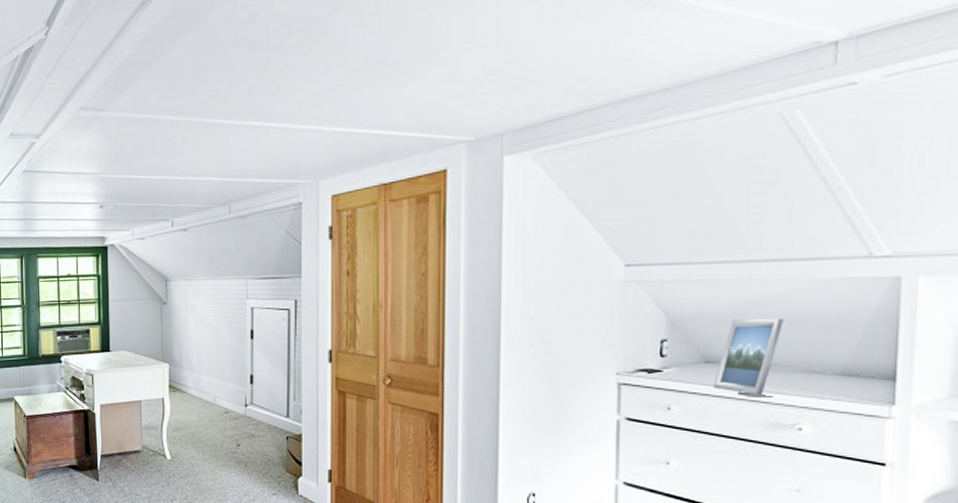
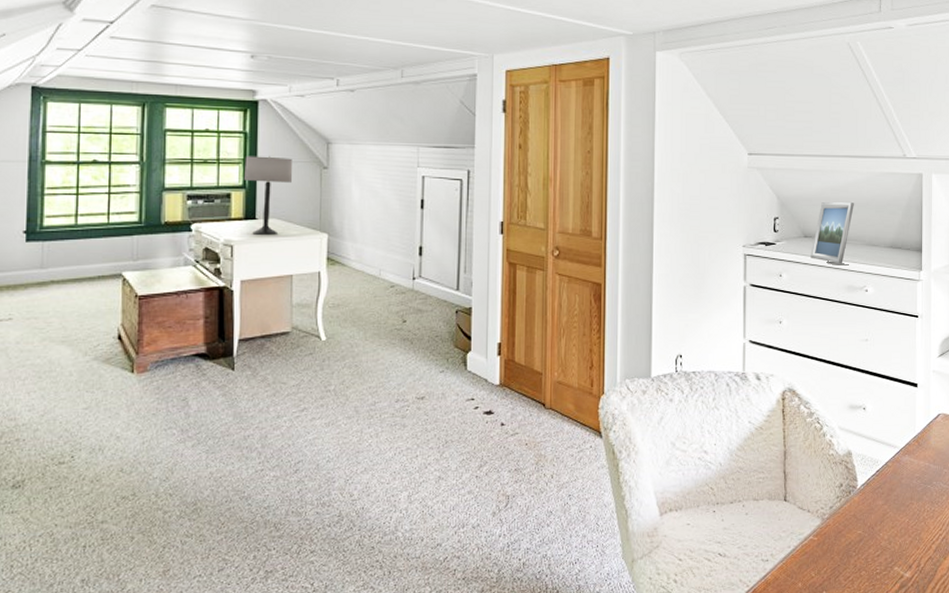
table lamp: none [98,295,137,365] -> present [243,156,292,235]

